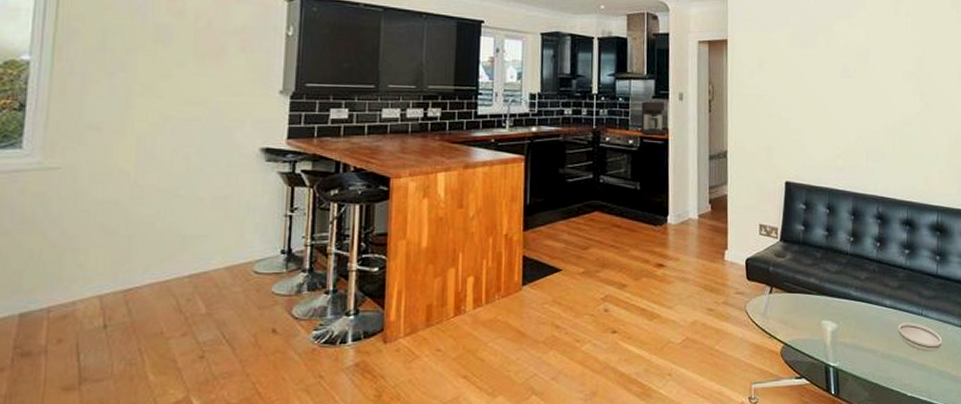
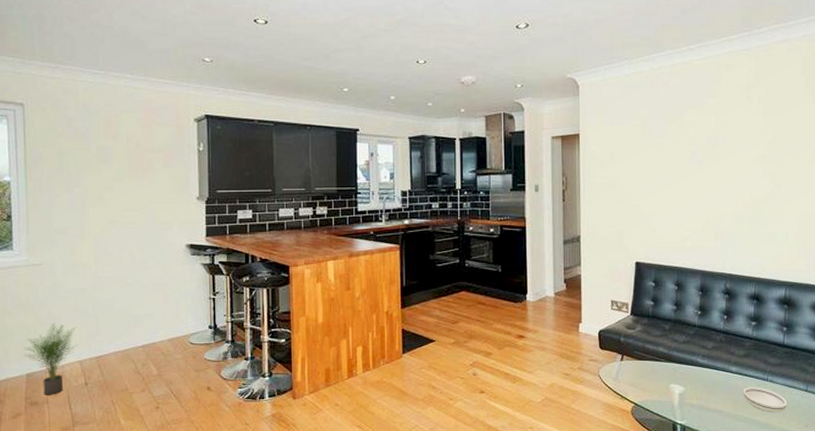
potted plant: none [19,244,100,342] -> present [24,322,78,395]
coffee maker: present [641,101,666,136] -> none [500,194,523,224]

